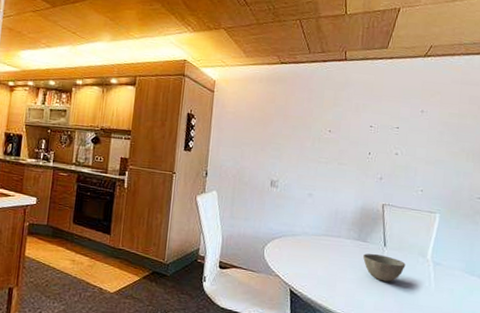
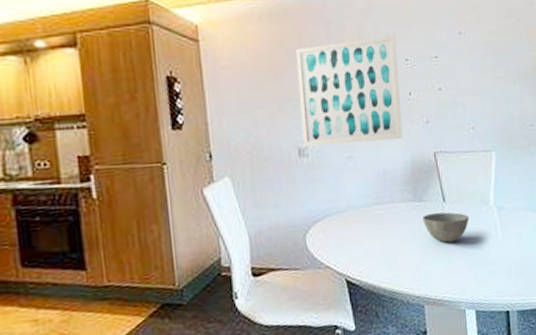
wall art: none [275,105,365,189] -> present [296,35,403,146]

